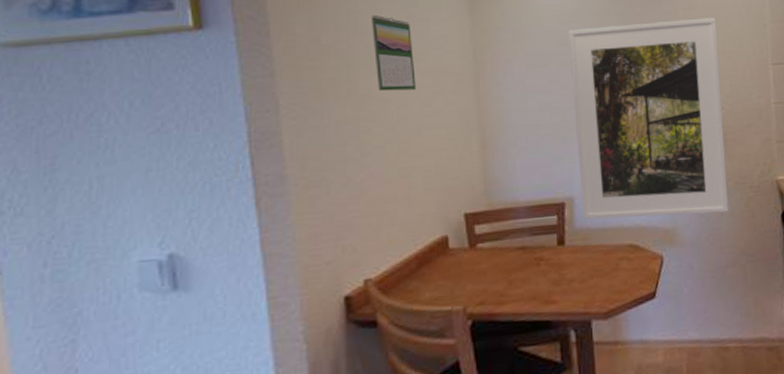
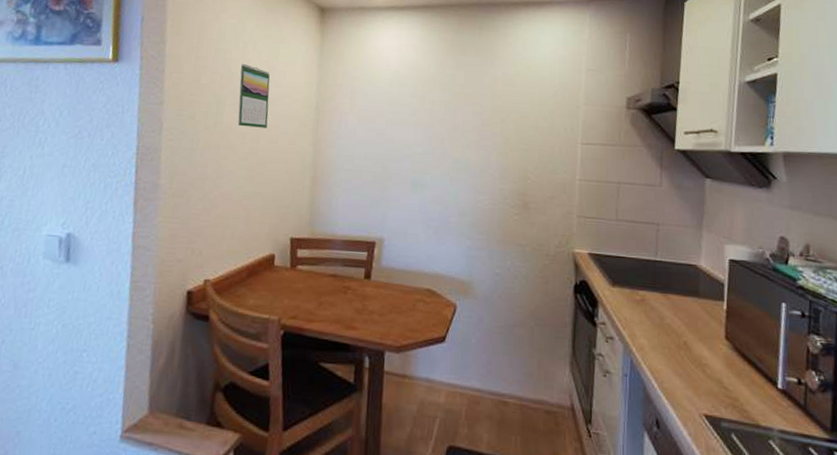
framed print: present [568,18,729,219] -> none [389,92,532,275]

